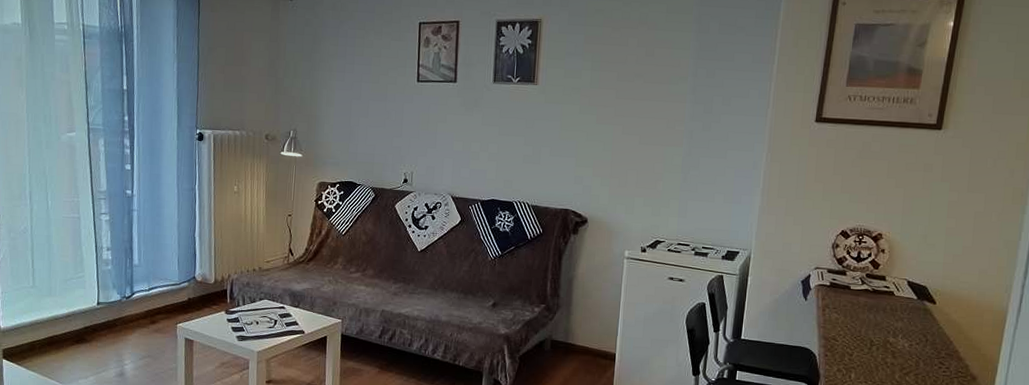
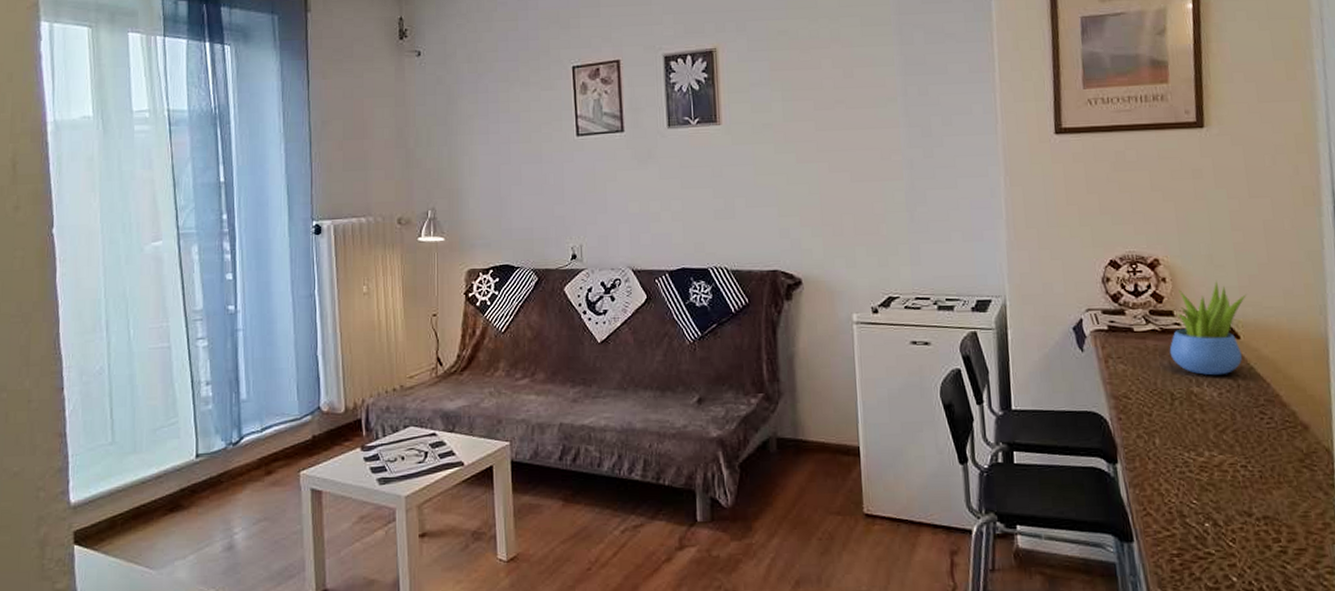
succulent plant: none [876,256,948,331] -> present [1169,280,1246,376]

